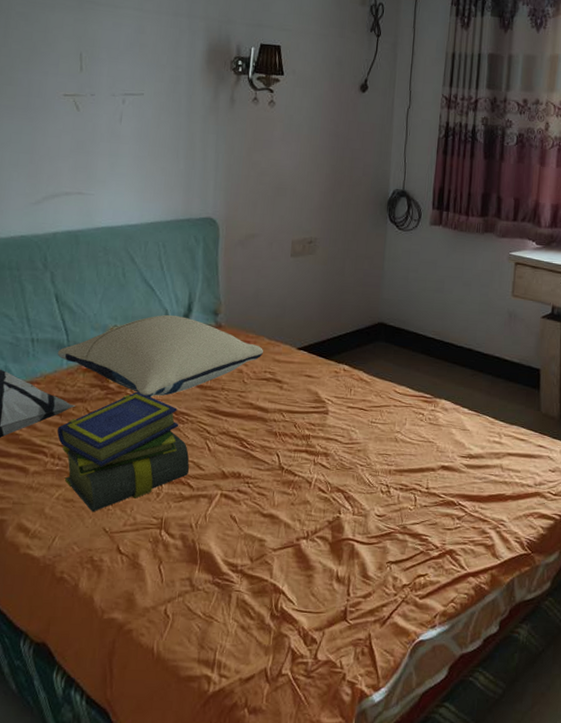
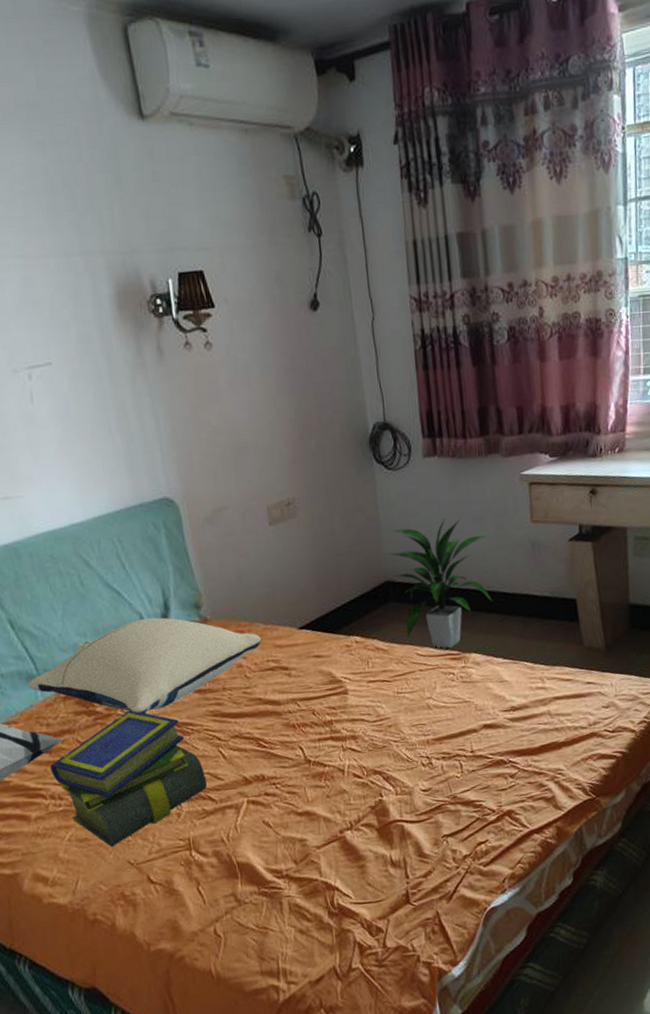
indoor plant: none [387,278,473,392] -> present [389,518,492,649]

